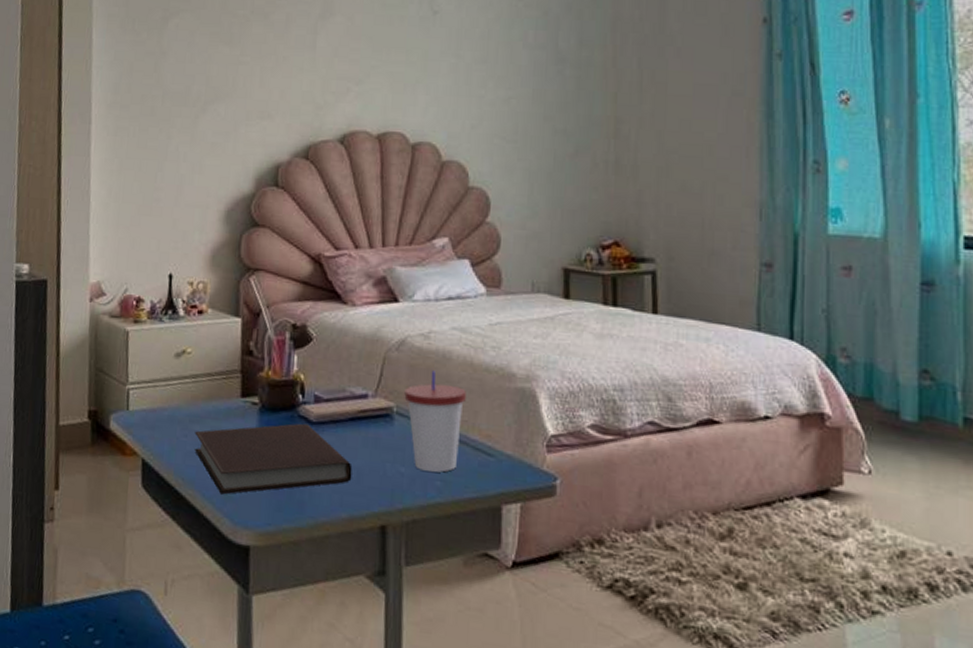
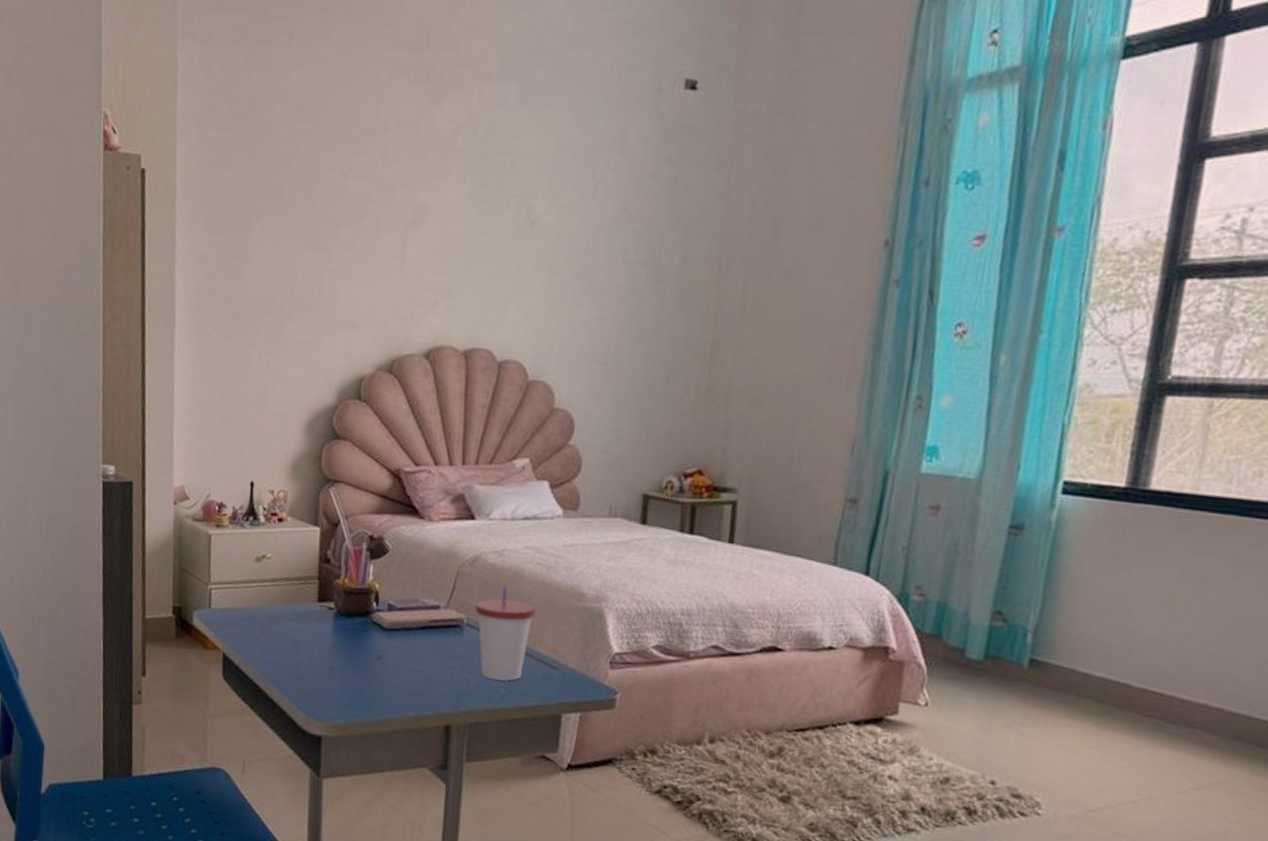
notebook: present [195,423,353,495] -> none [272,628,422,689]

